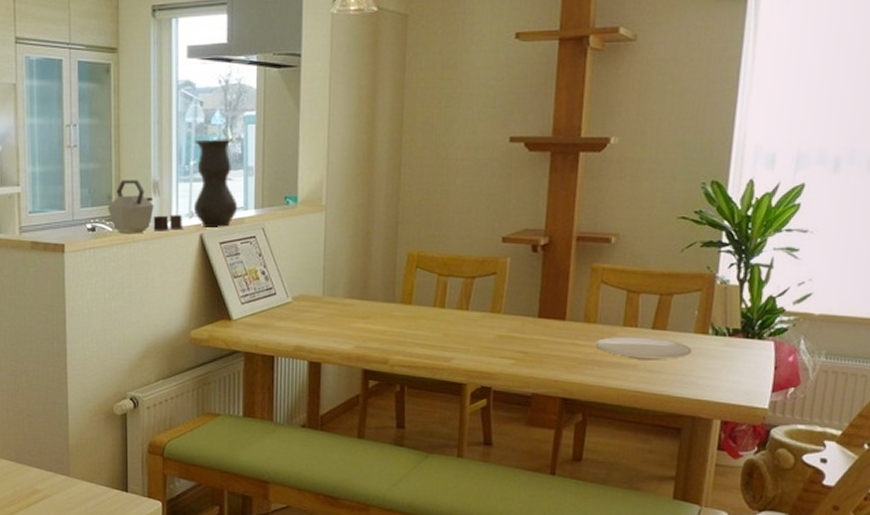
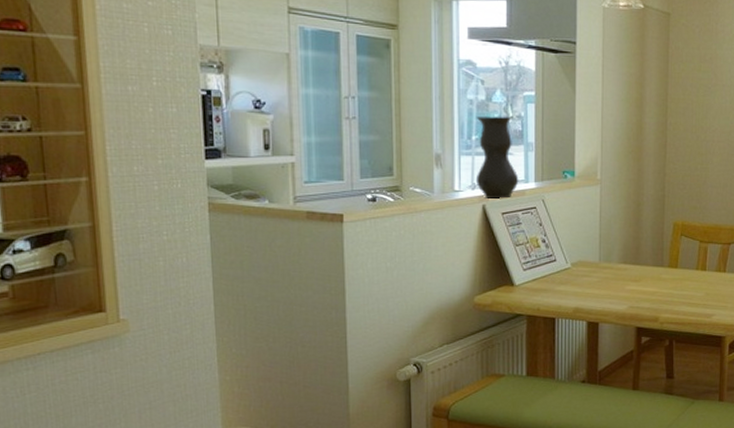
kettle: present [107,180,182,234] -> none [388,152,465,205]

